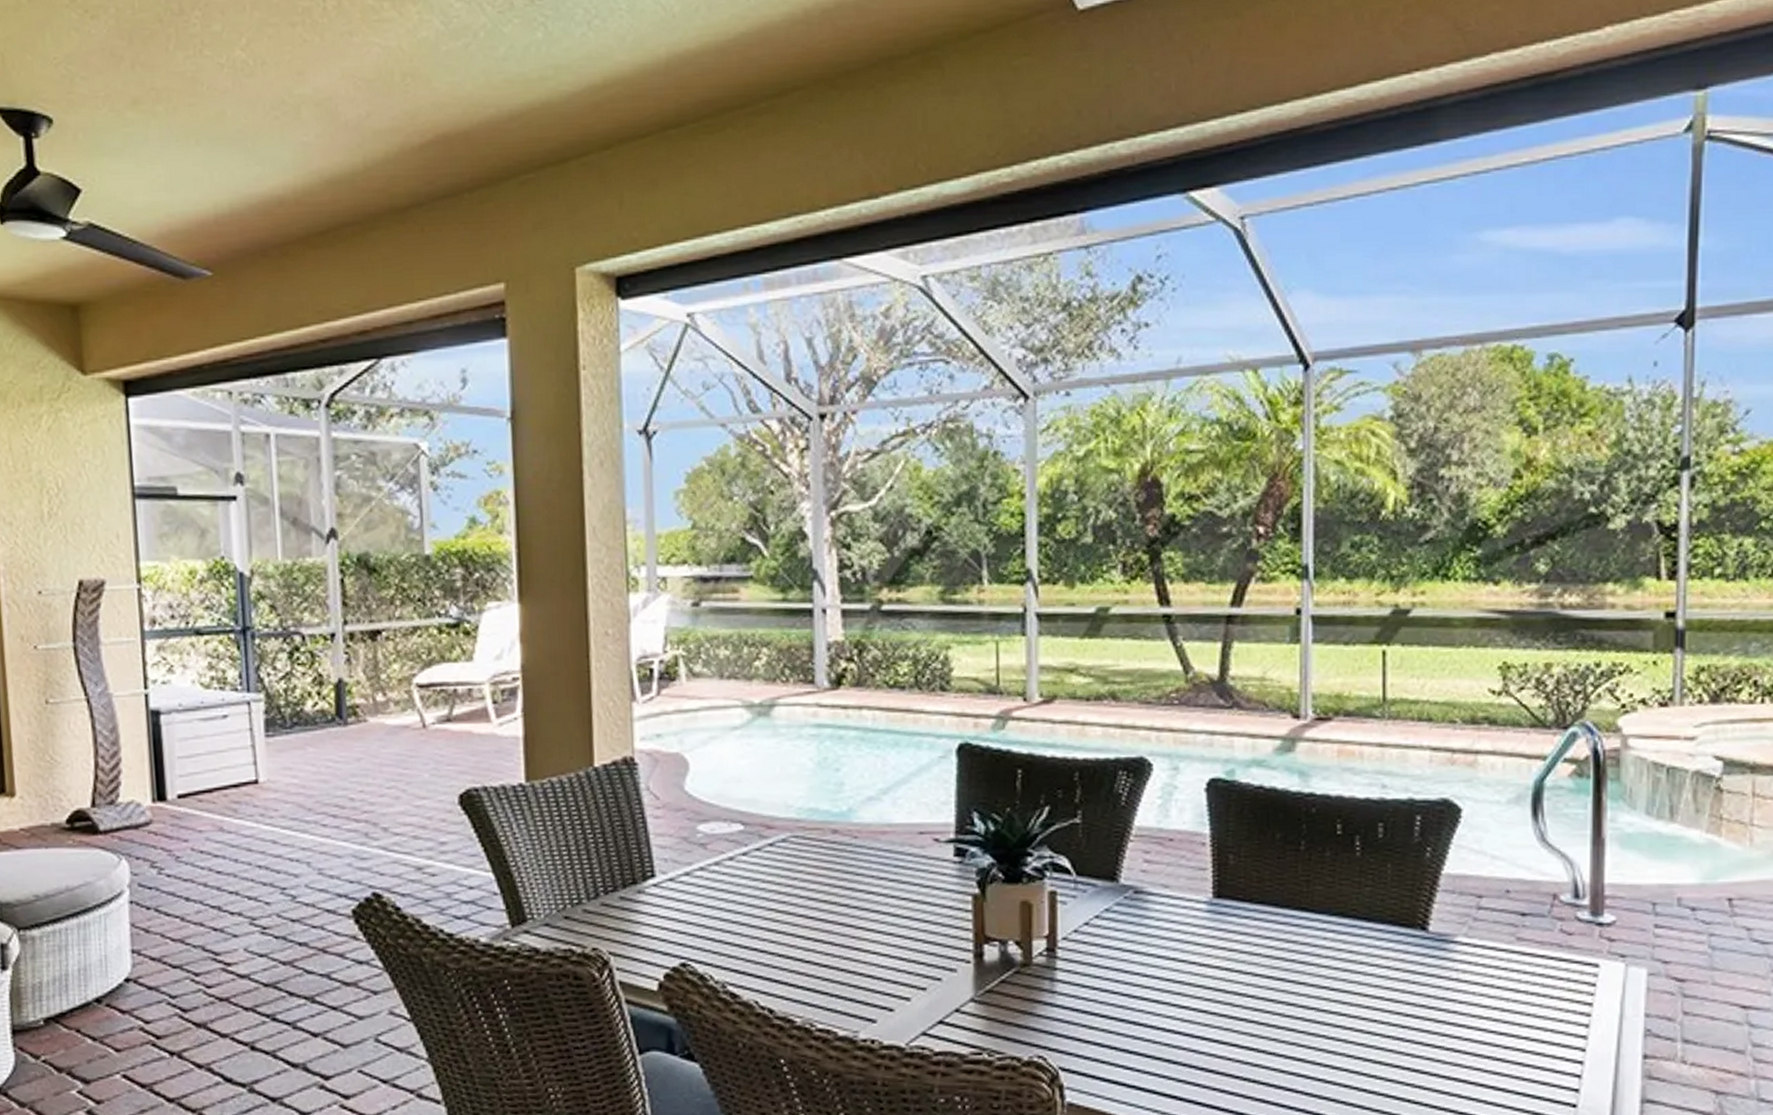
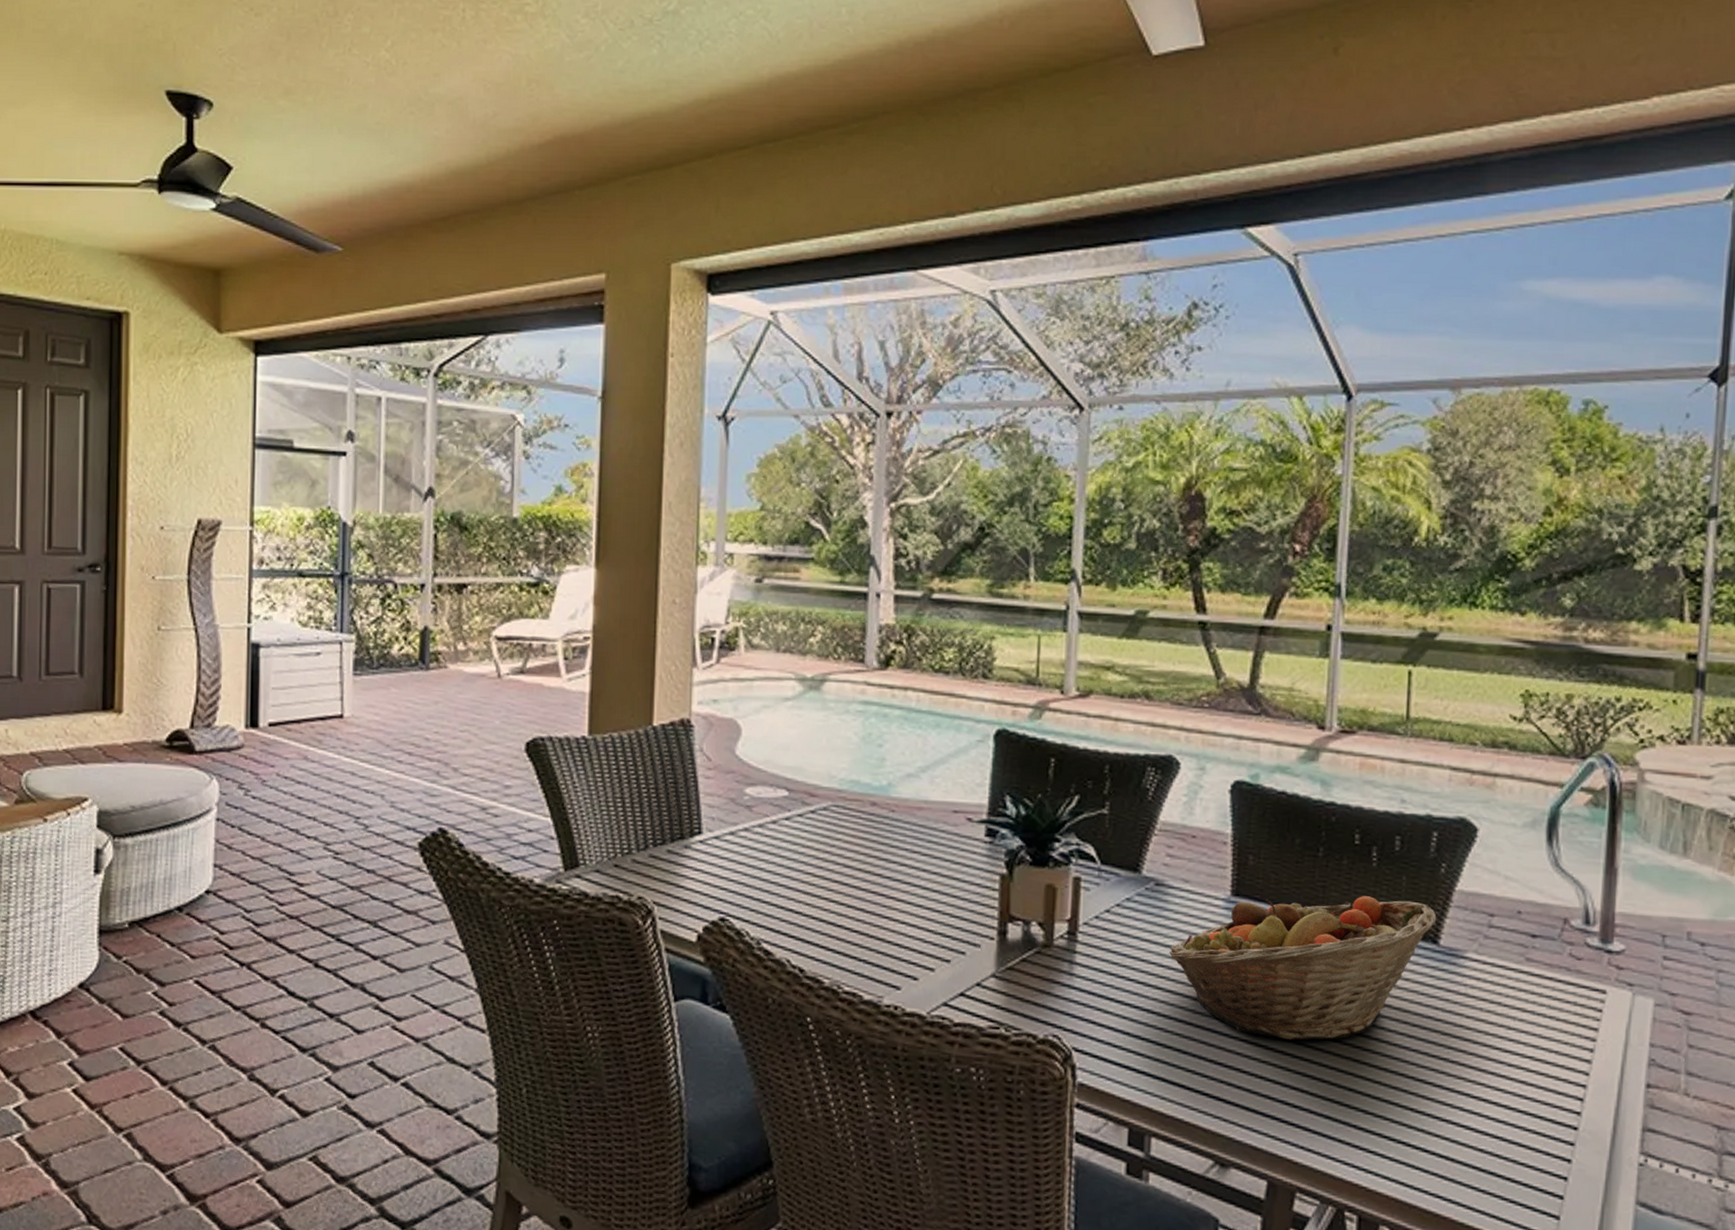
fruit basket: none [1153,887,1425,1041] -> present [1169,896,1437,1041]

